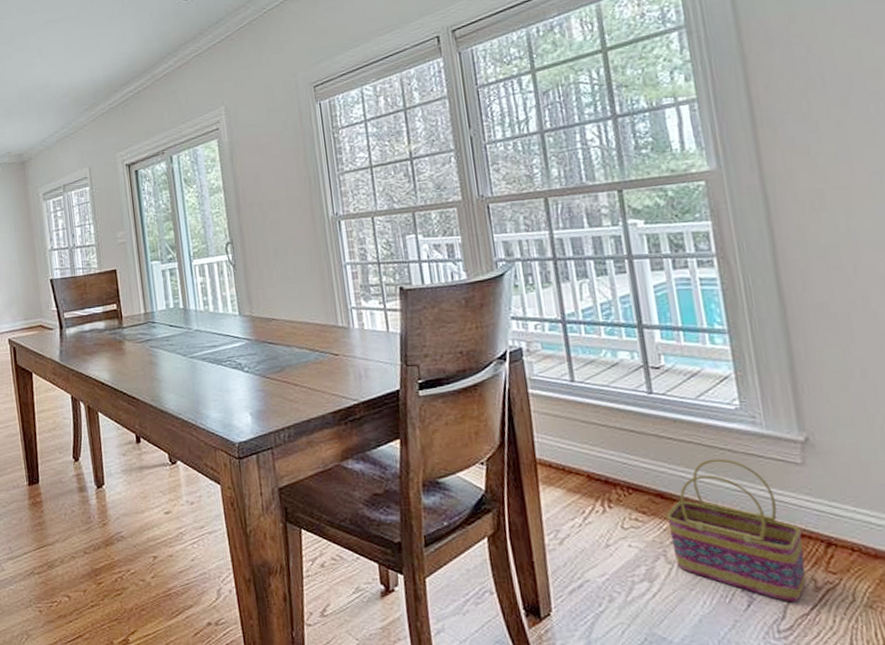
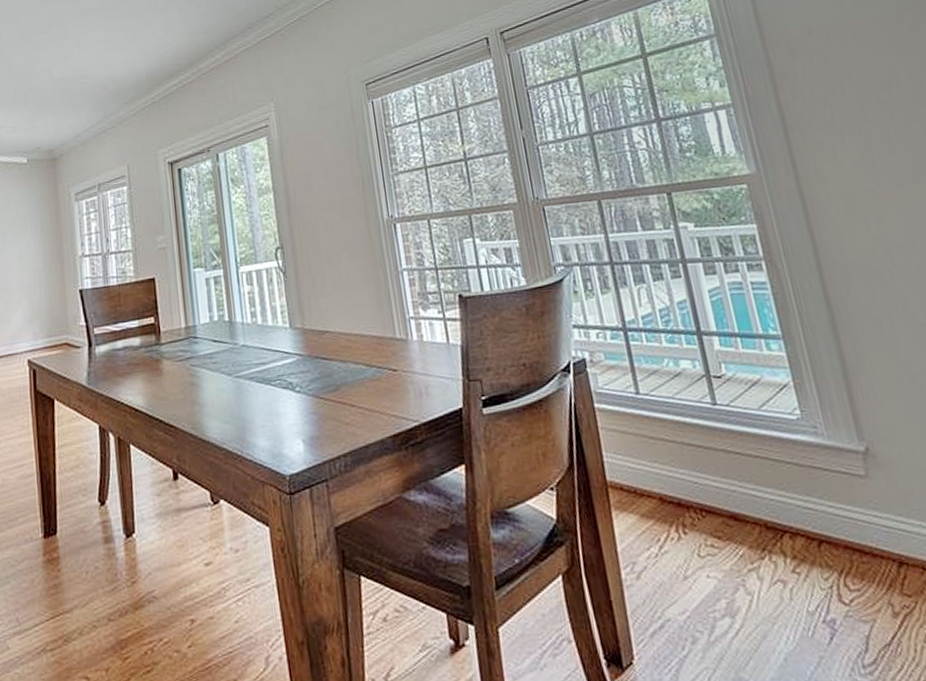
basket: present [666,458,806,602] -> none [741,473,884,632]

